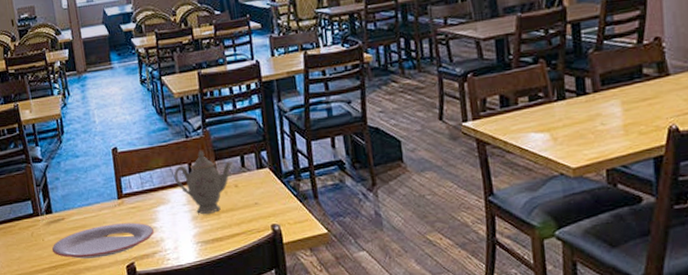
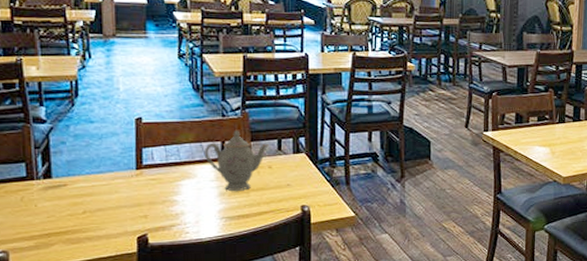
plate: present [52,222,154,259] -> none [47,194,174,228]

